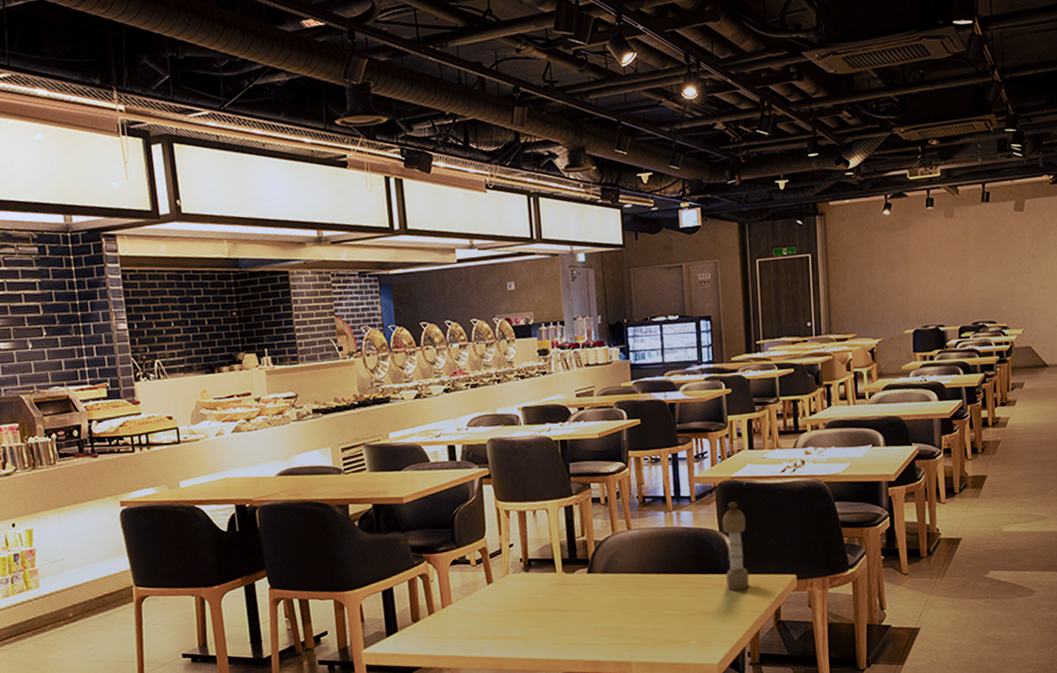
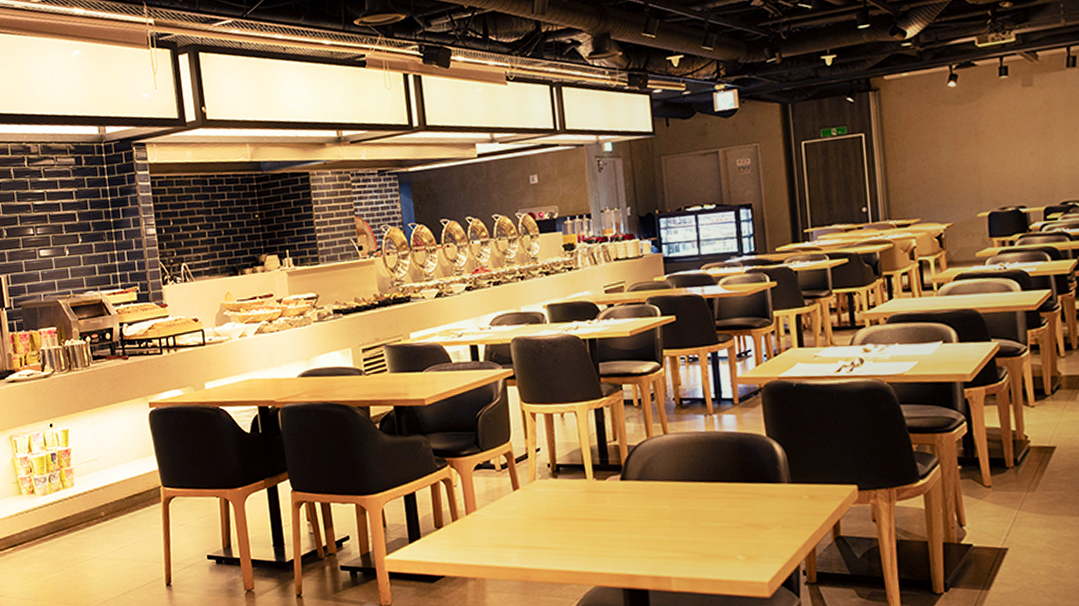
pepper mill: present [722,501,749,591] -> none [769,404,803,503]

